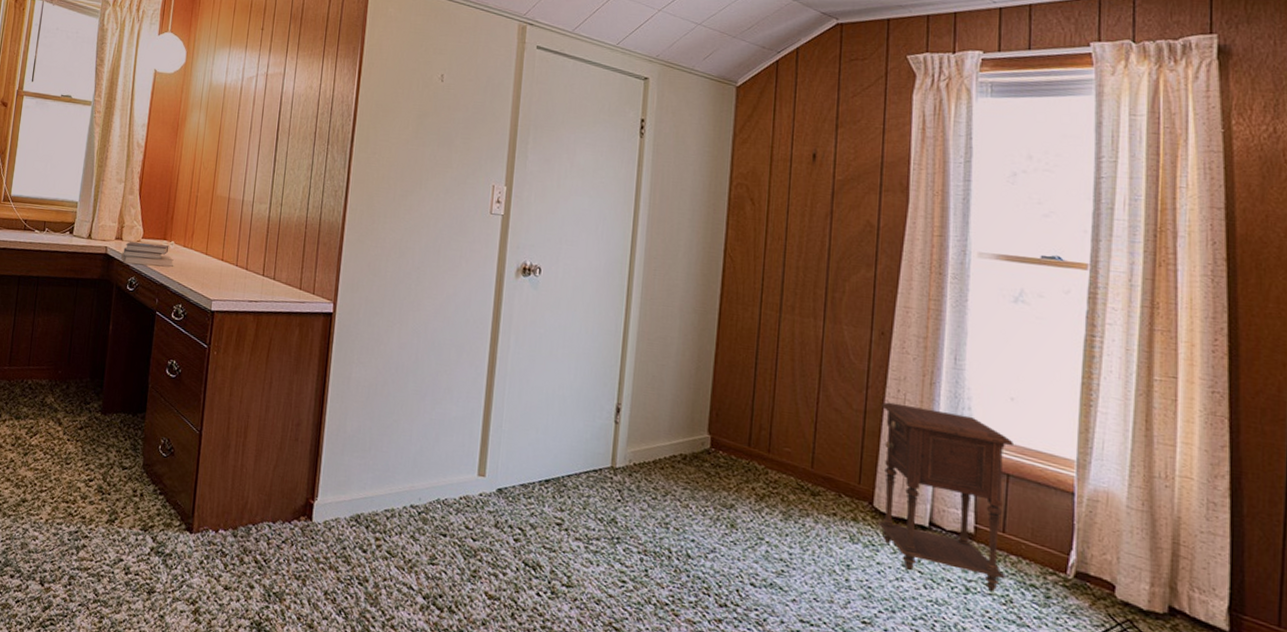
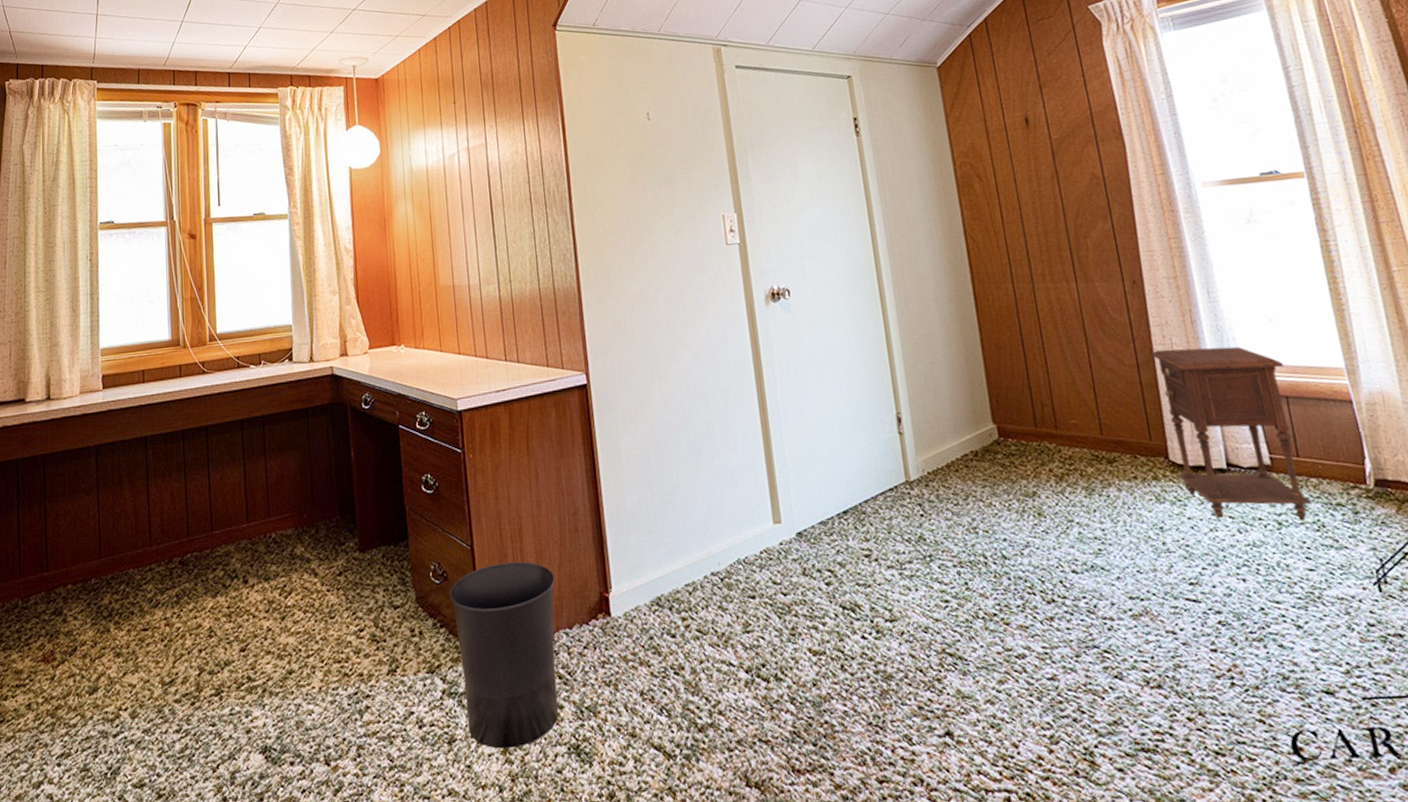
books: present [121,241,174,268] -> none [350,351,408,381]
waste bin: none [167,451,269,612] -> present [449,561,559,749]

